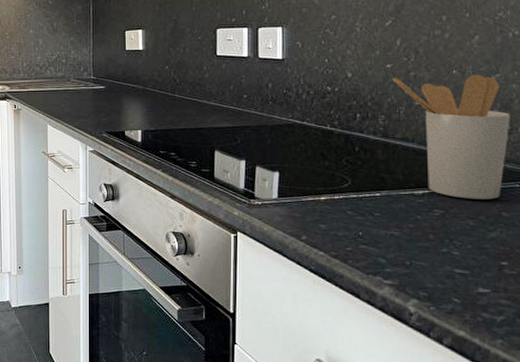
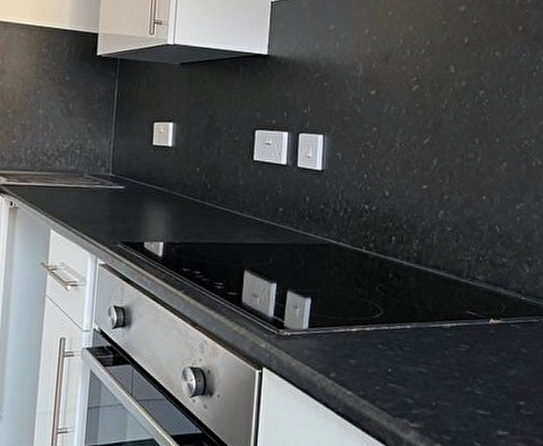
utensil holder: present [392,75,510,200] -> none [427,200,531,335]

